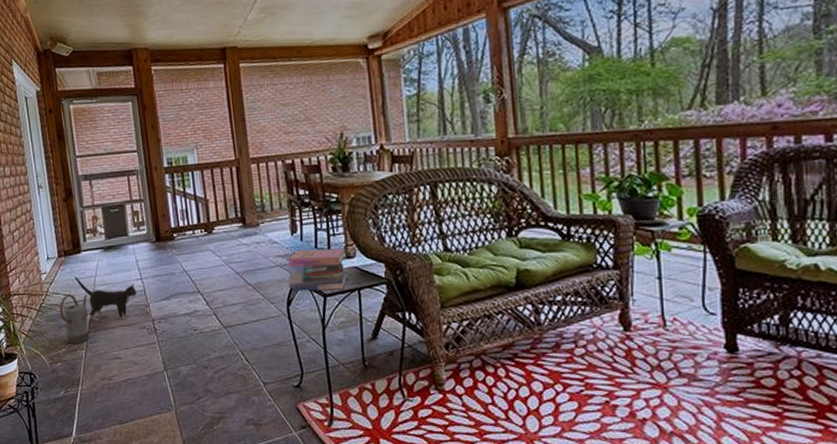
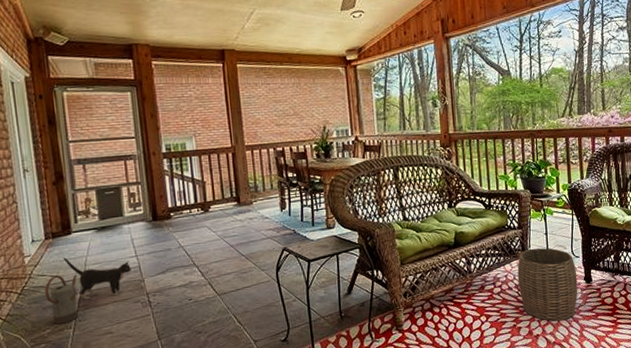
books: present [288,248,347,292] -> none [277,221,327,259]
woven basket: none [611,297,714,404] -> present [517,248,578,322]

